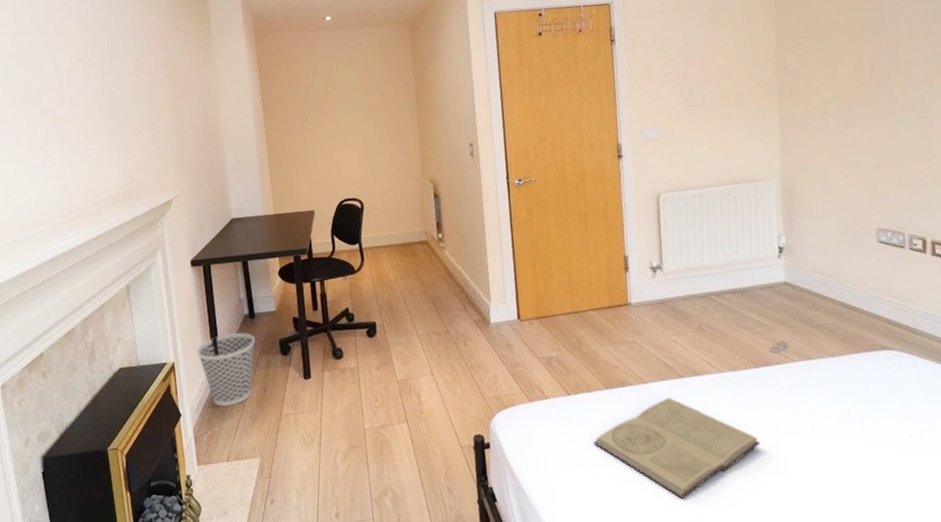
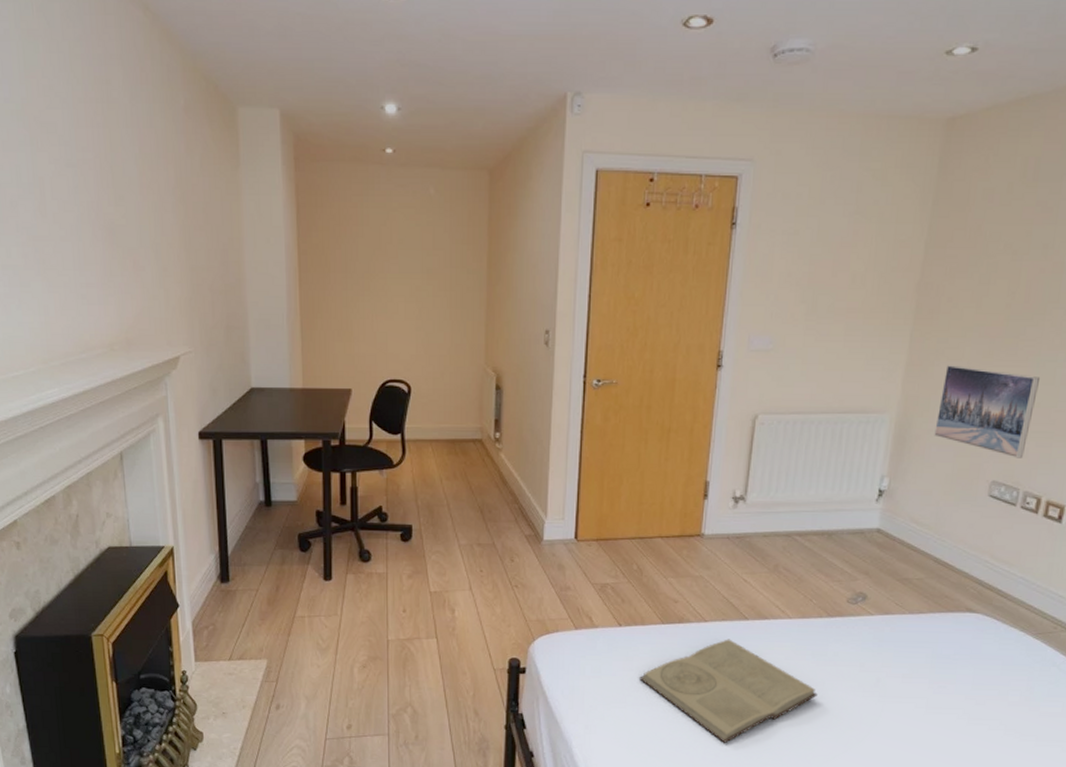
wastebasket: present [196,333,256,407] -> none [200,521,271,601]
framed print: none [815,132,901,206] -> present [934,365,1041,458]

